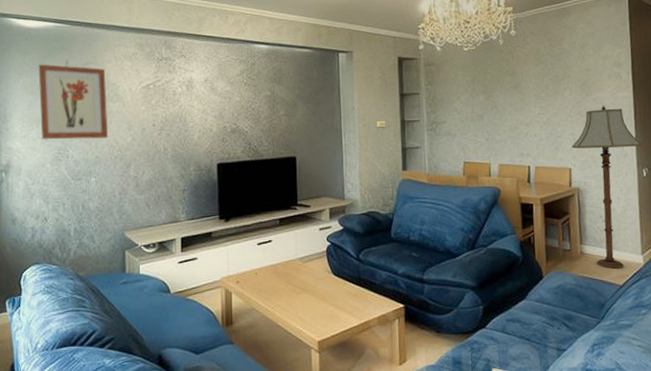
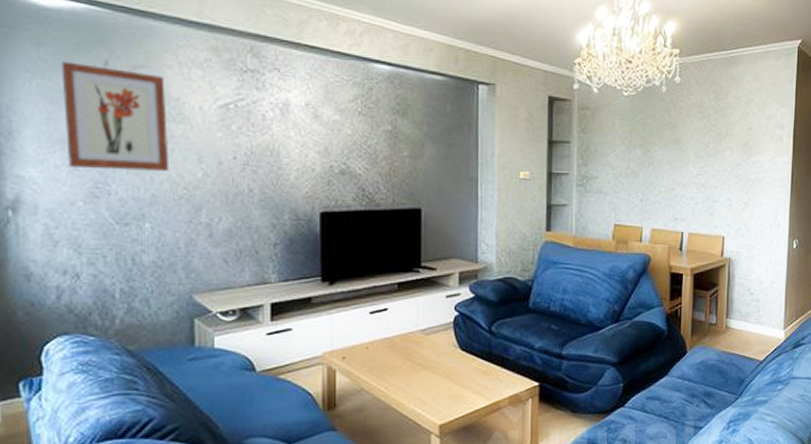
floor lamp: present [572,105,642,269] -> none [727,169,795,344]

